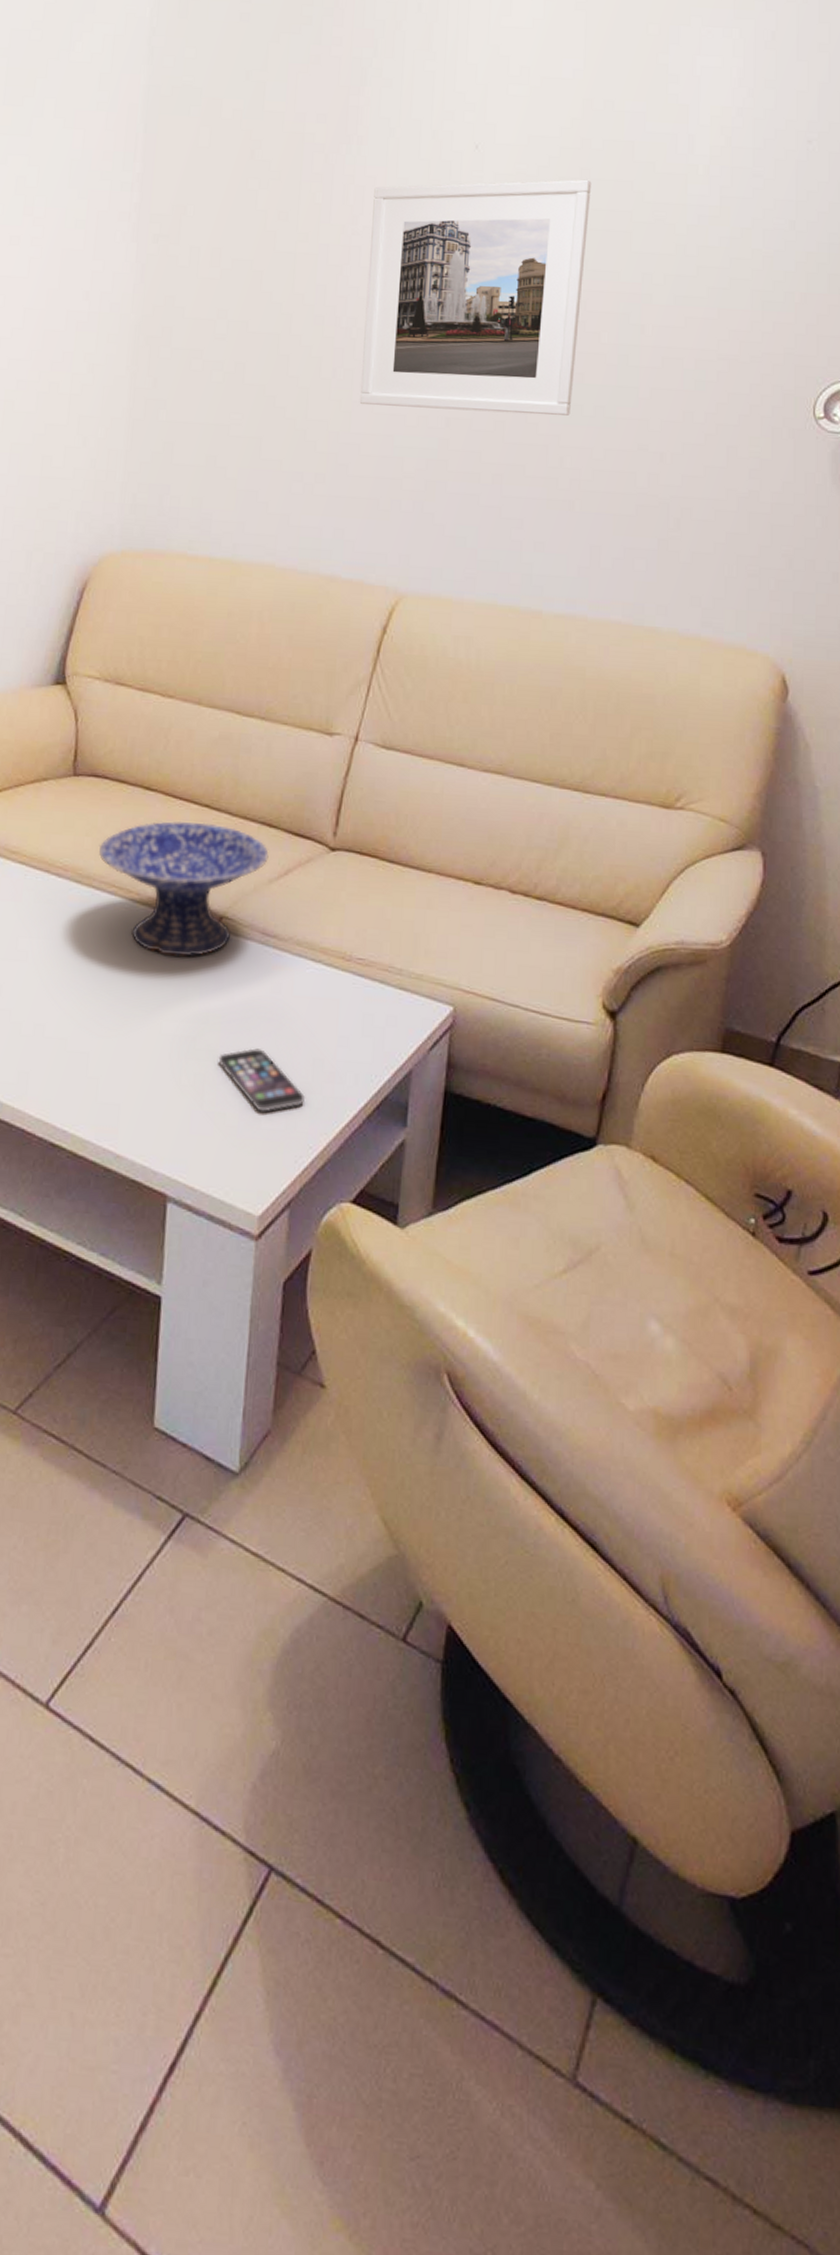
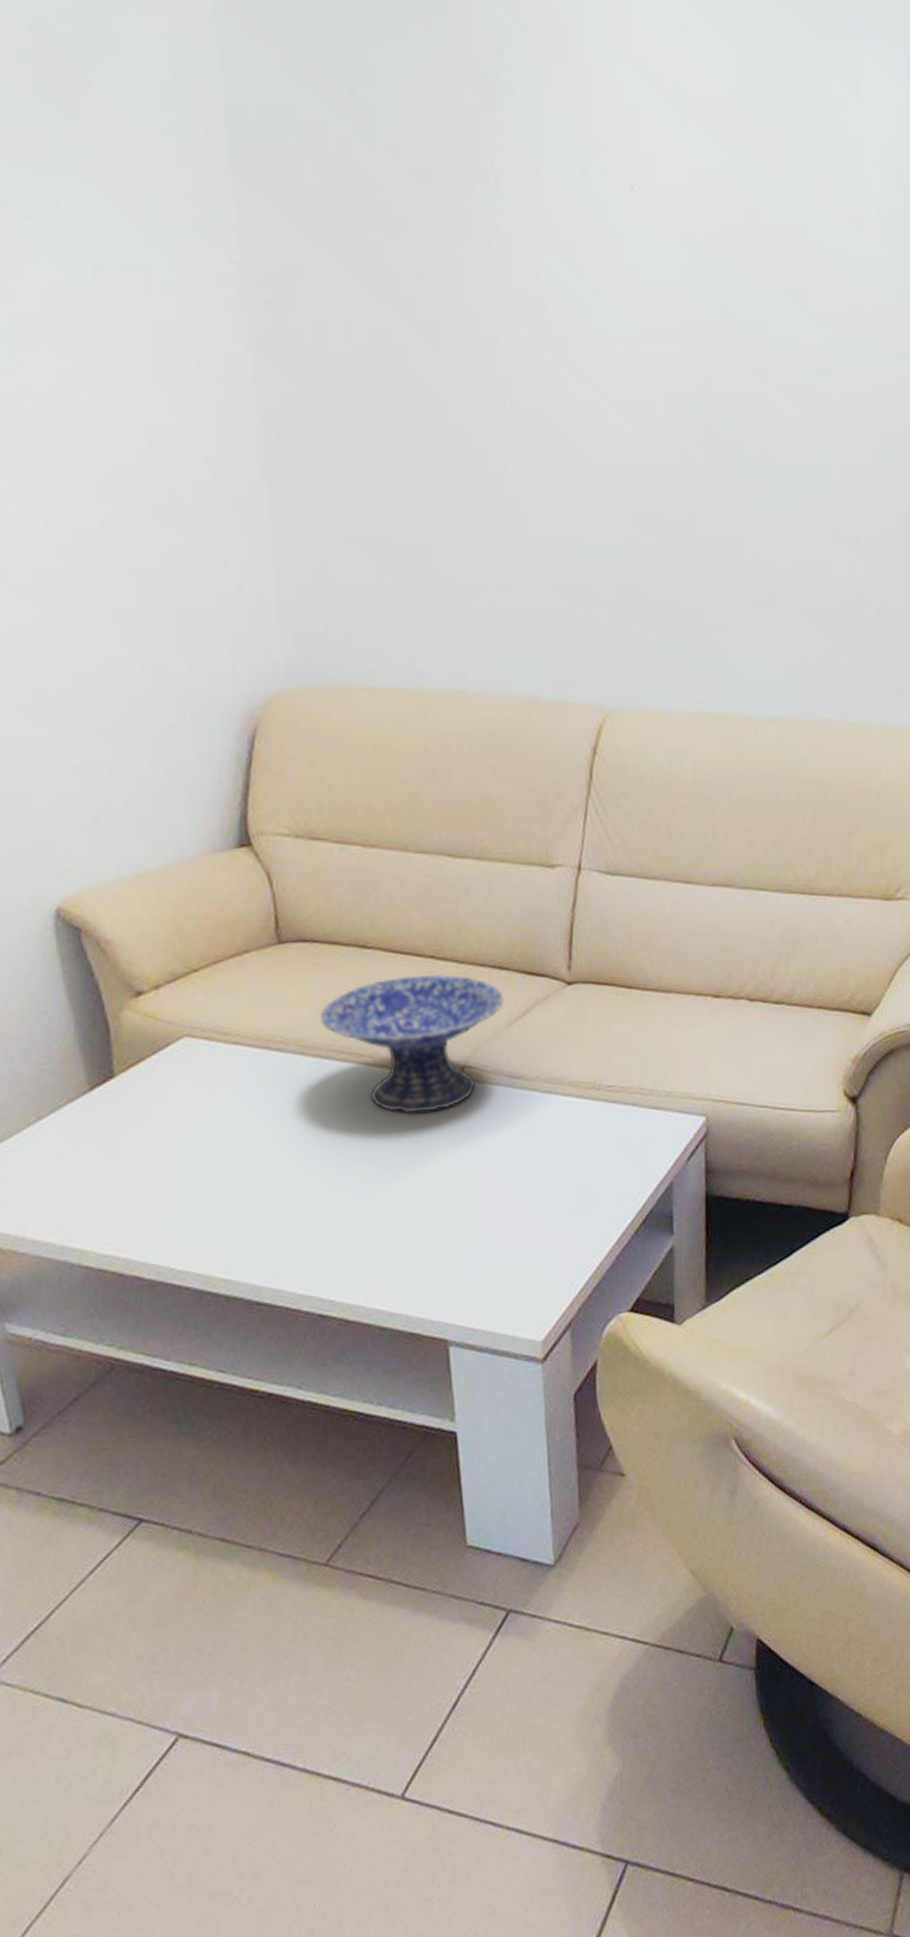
smartphone: present [218,1048,306,1112] -> none [480,1188,573,1247]
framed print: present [359,179,592,415] -> none [522,227,763,503]

